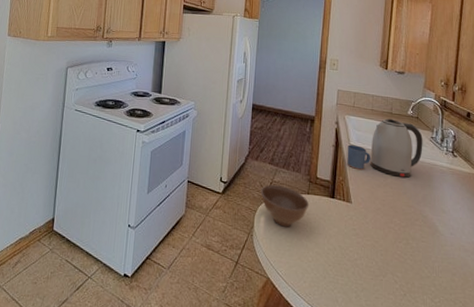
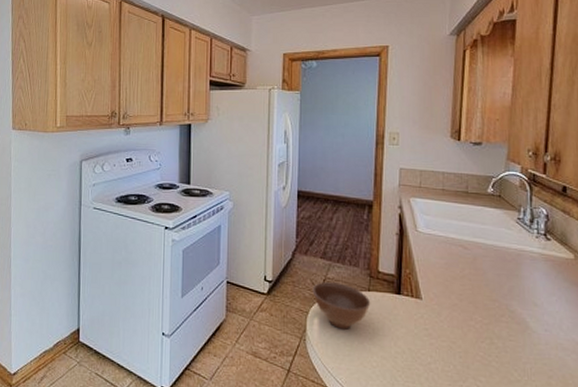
mug: present [347,144,370,170] -> none [414,231,443,260]
kettle: present [370,118,423,178] -> none [442,199,508,267]

